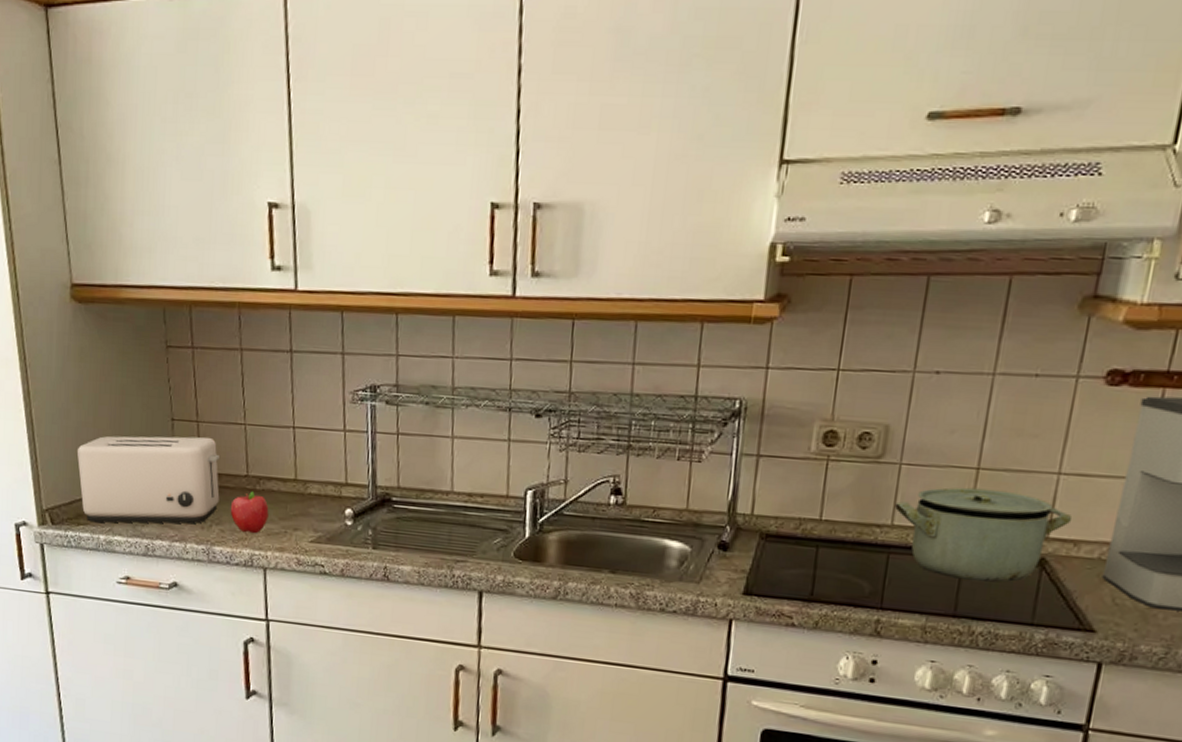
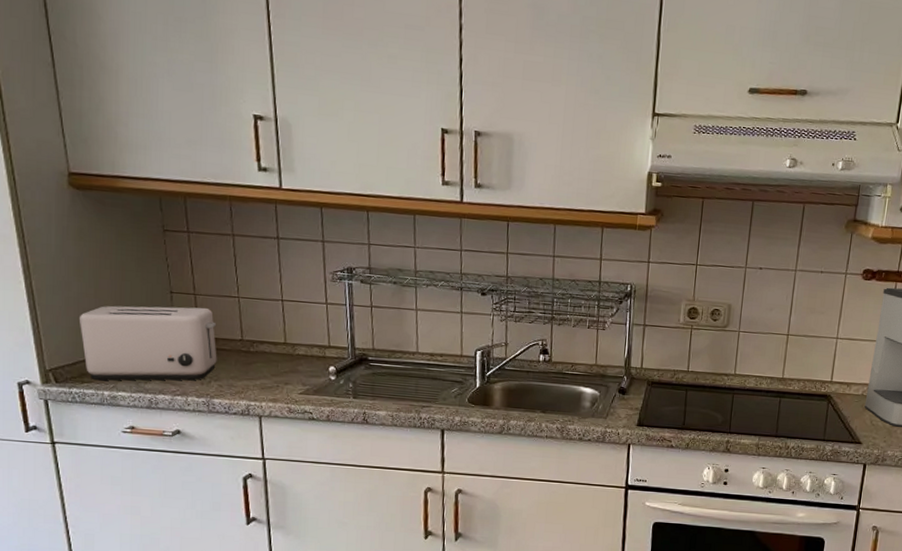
fruit: present [230,491,269,534] -> none [227,353,262,388]
cooking pot: present [895,487,1073,583] -> none [736,347,846,413]

